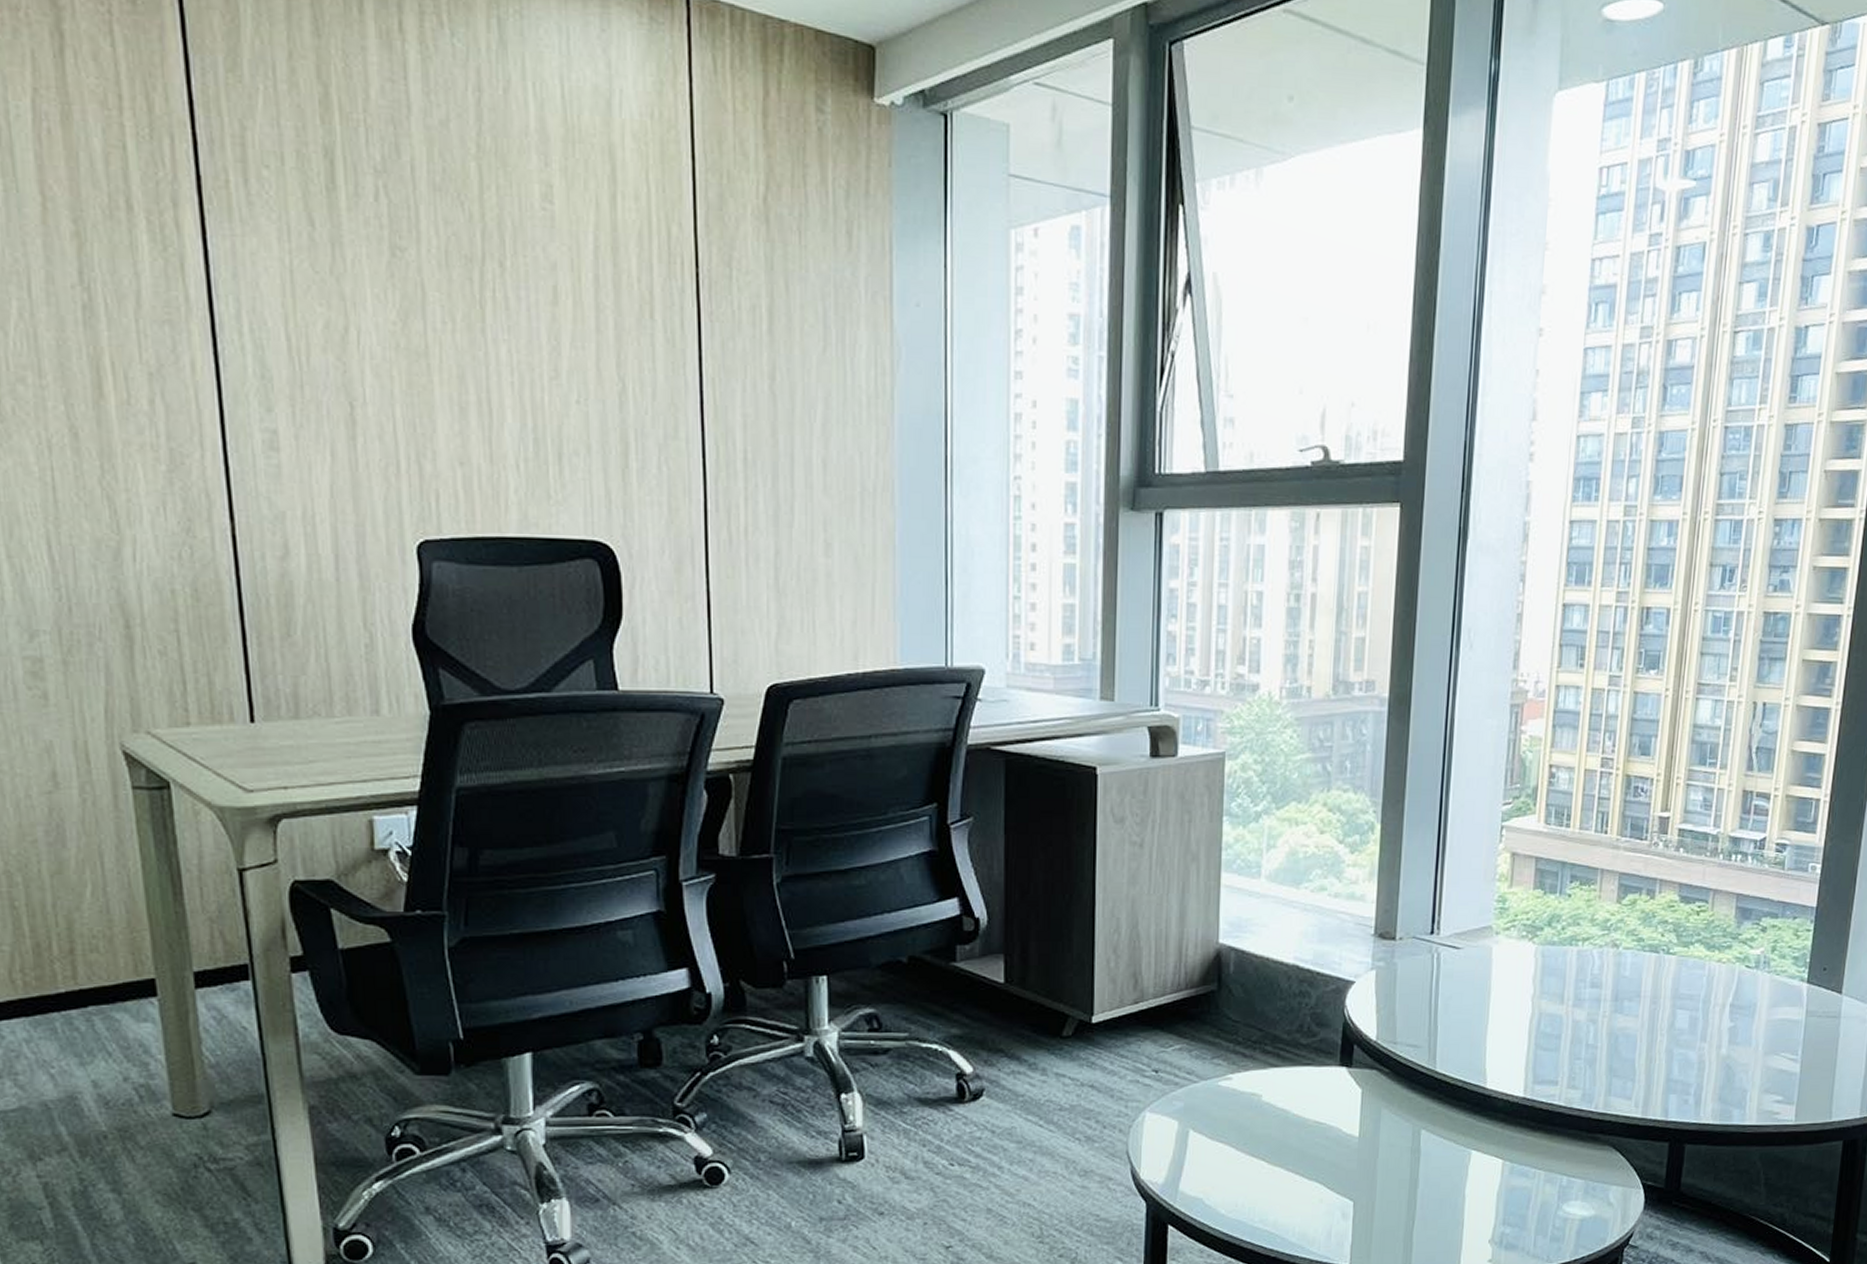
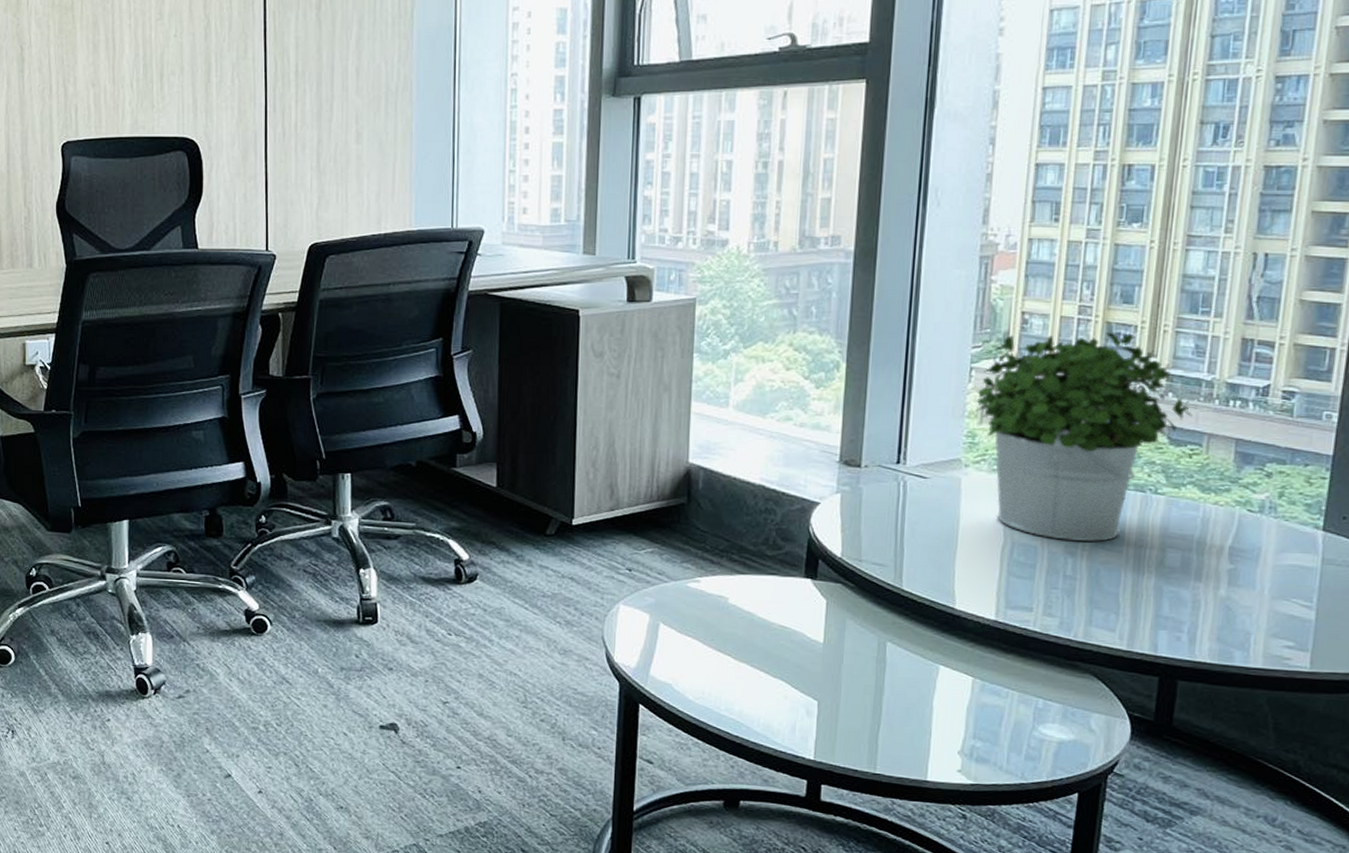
potted plant: none [1506,785,1700,1009] -> present [975,332,1192,542]

